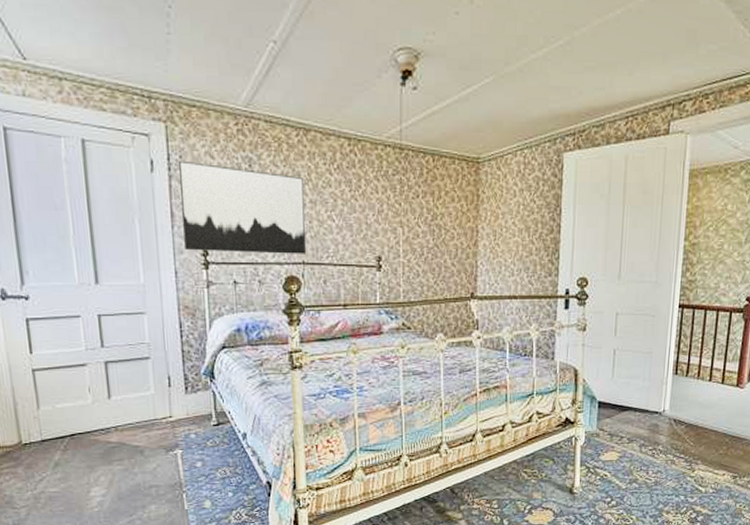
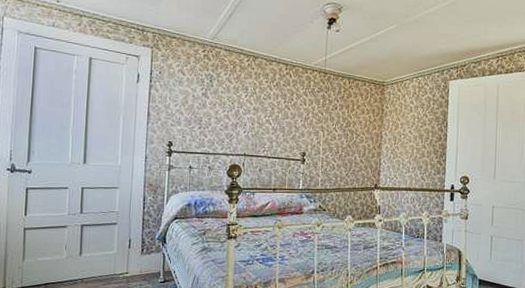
wall art: present [177,160,307,254] -> none [155,75,251,148]

